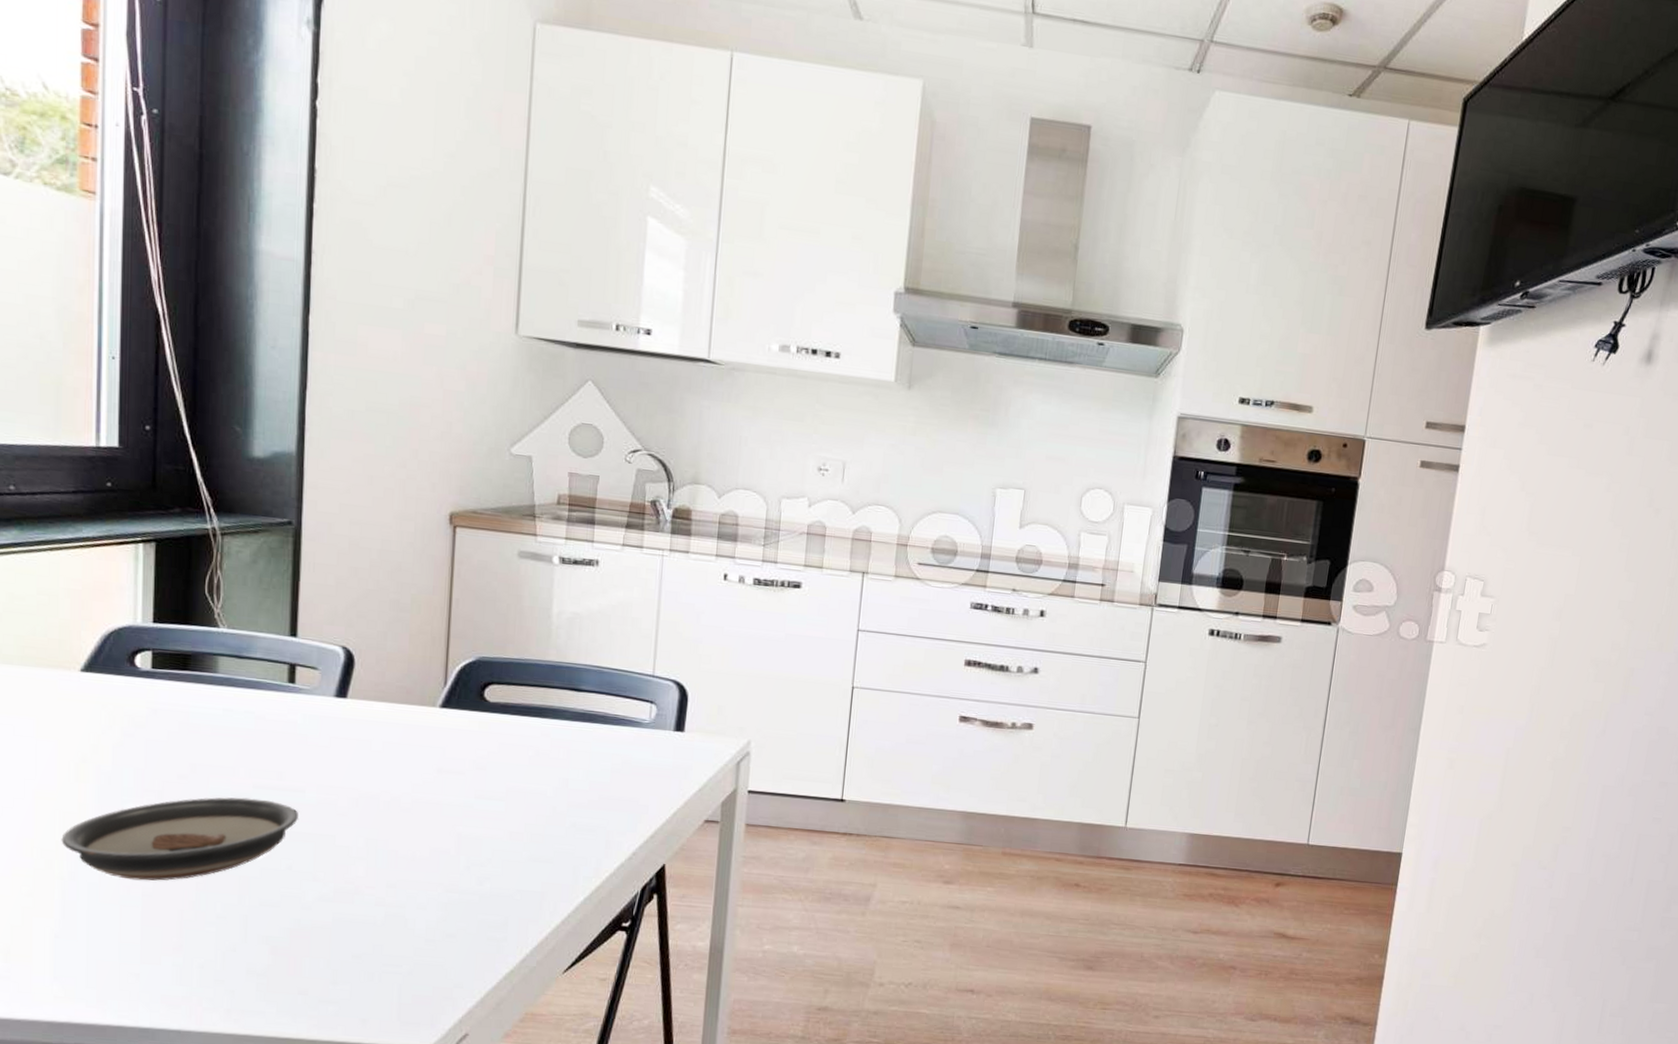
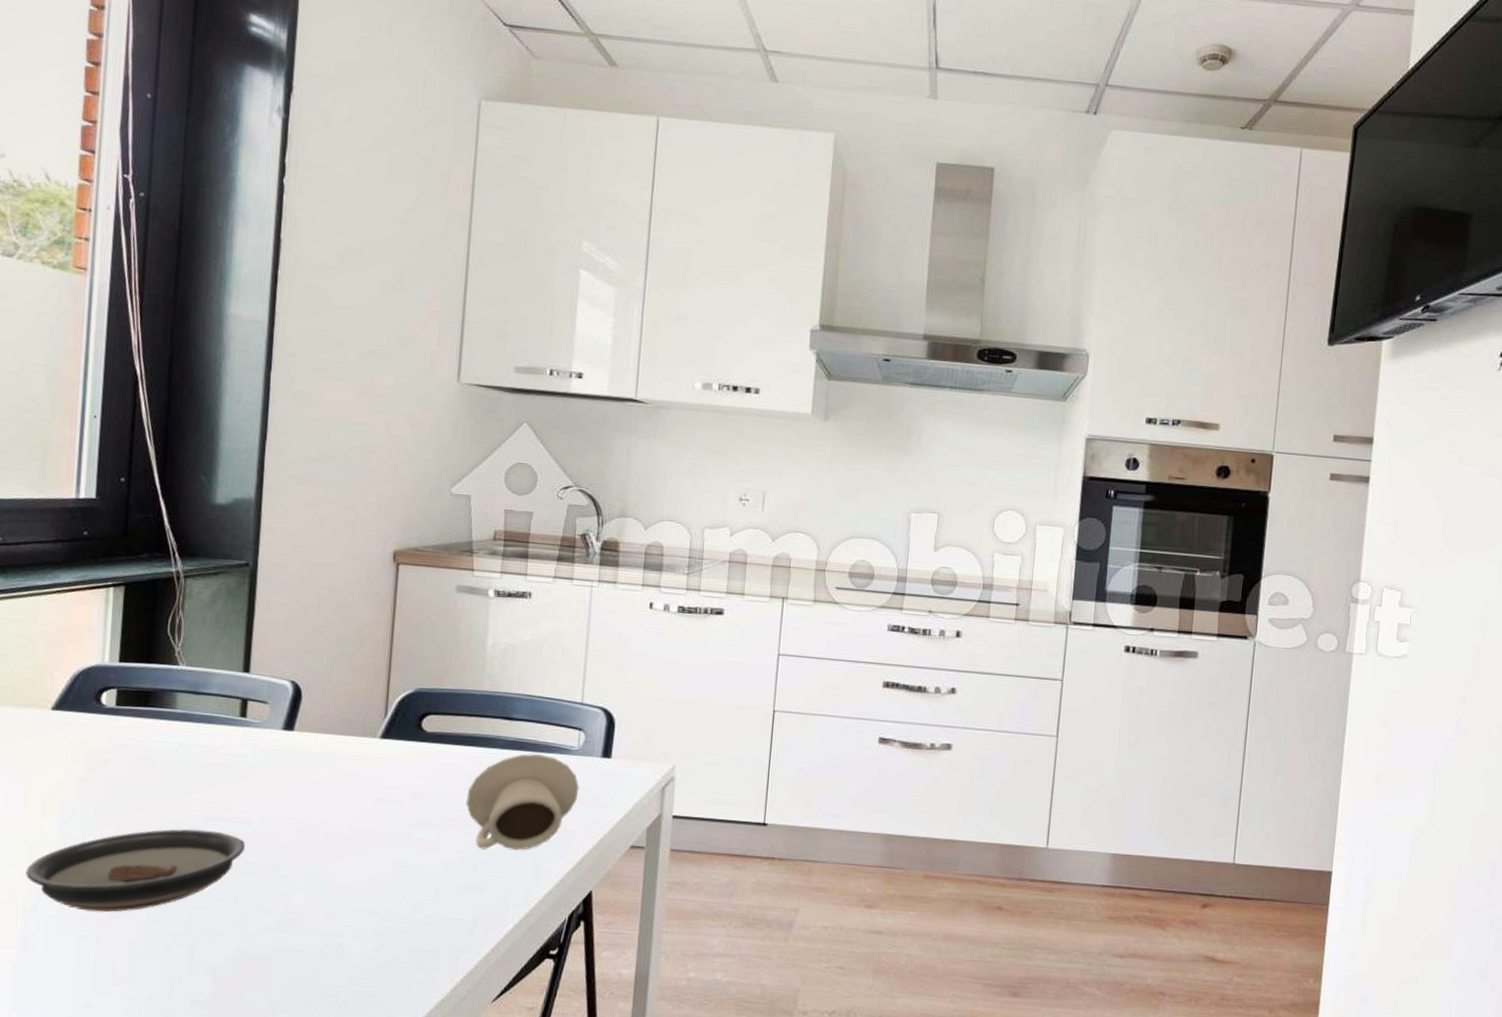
cup: none [533,726,651,823] -> present [466,753,579,850]

